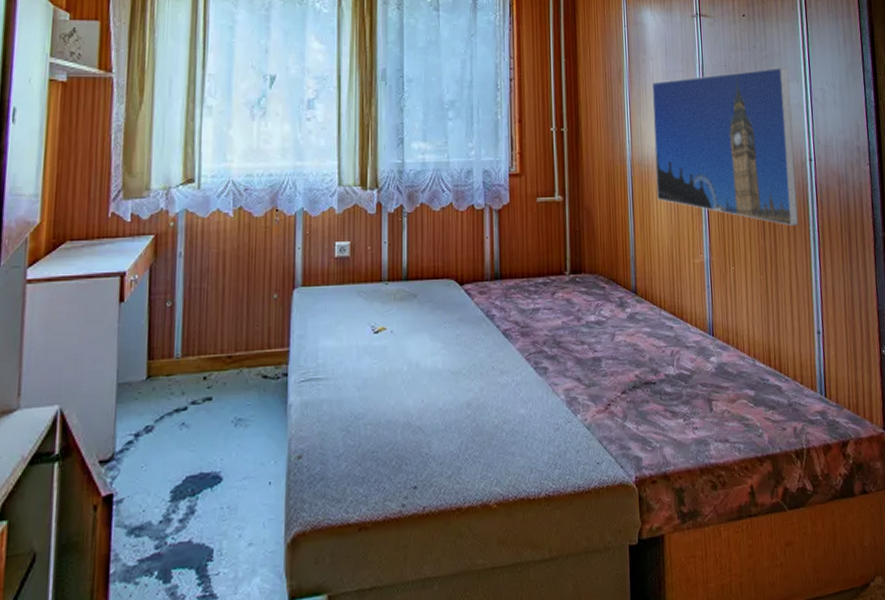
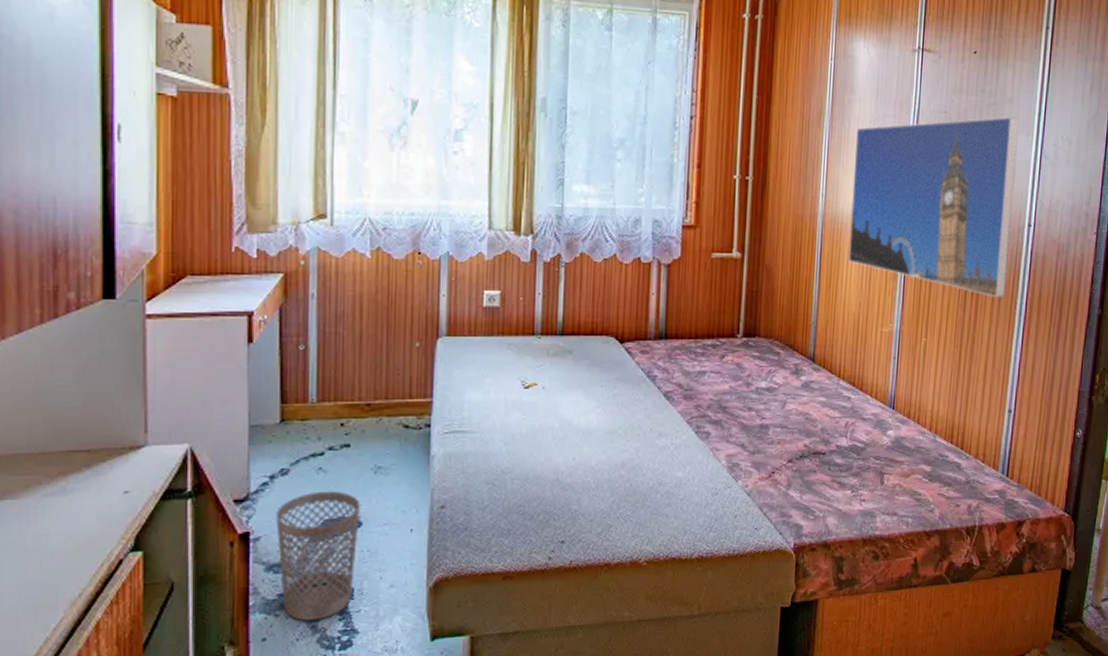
wastebasket: none [139,446,222,588] -> present [276,490,361,621]

